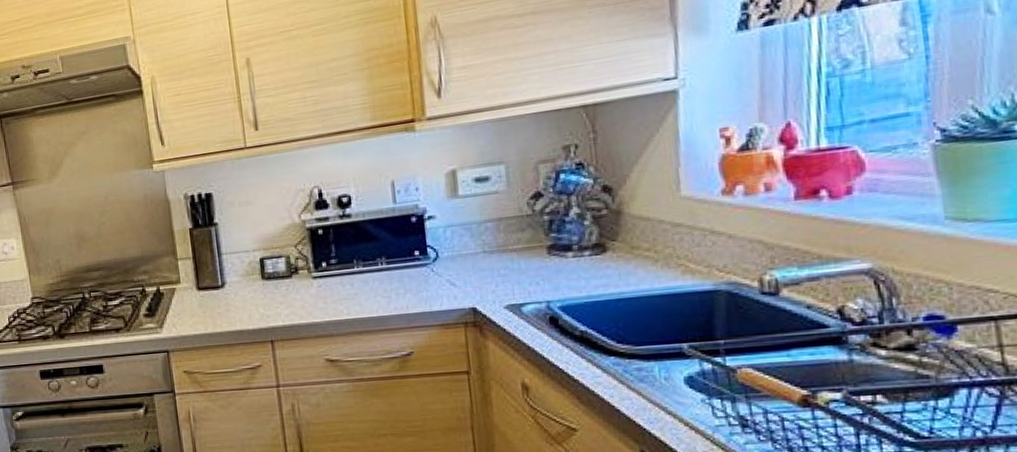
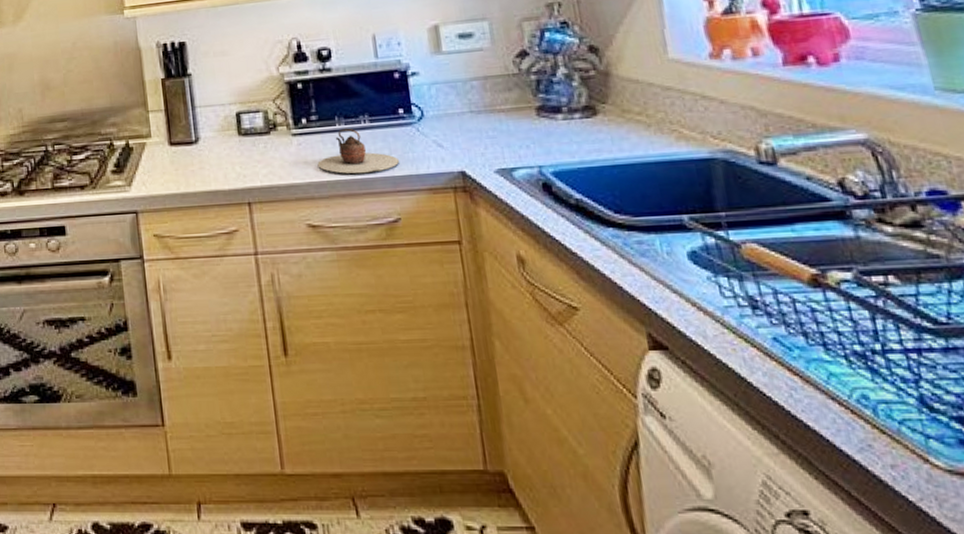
teapot: none [336,270,413,313] -> present [317,128,399,174]

